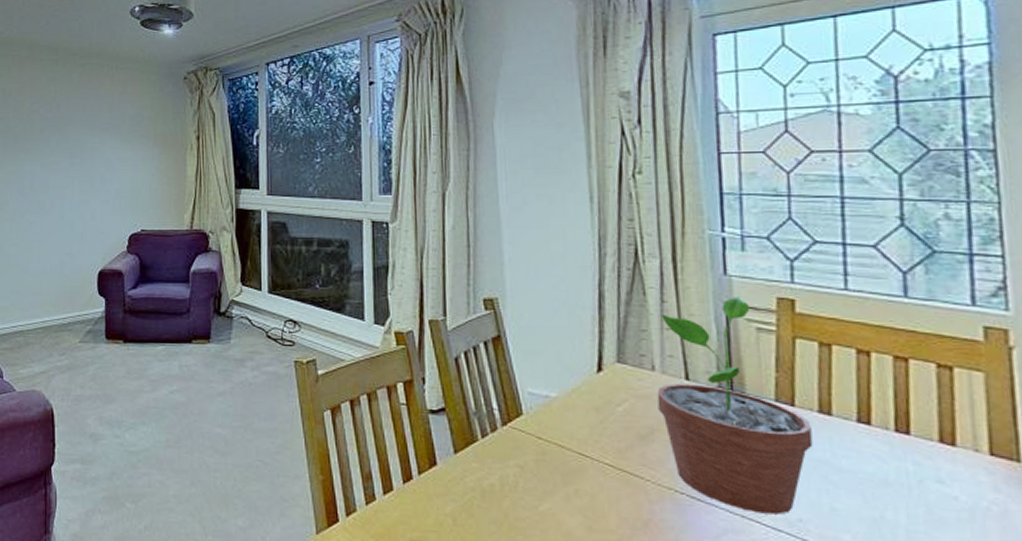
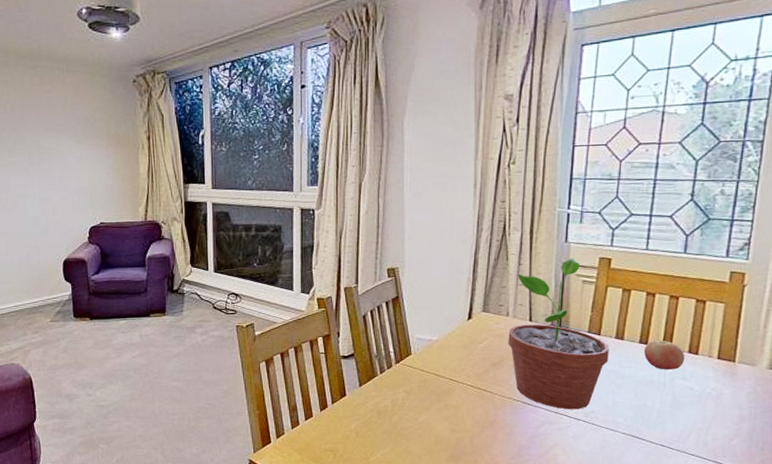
fruit: none [867,418,936,467] -> present [644,339,685,370]

